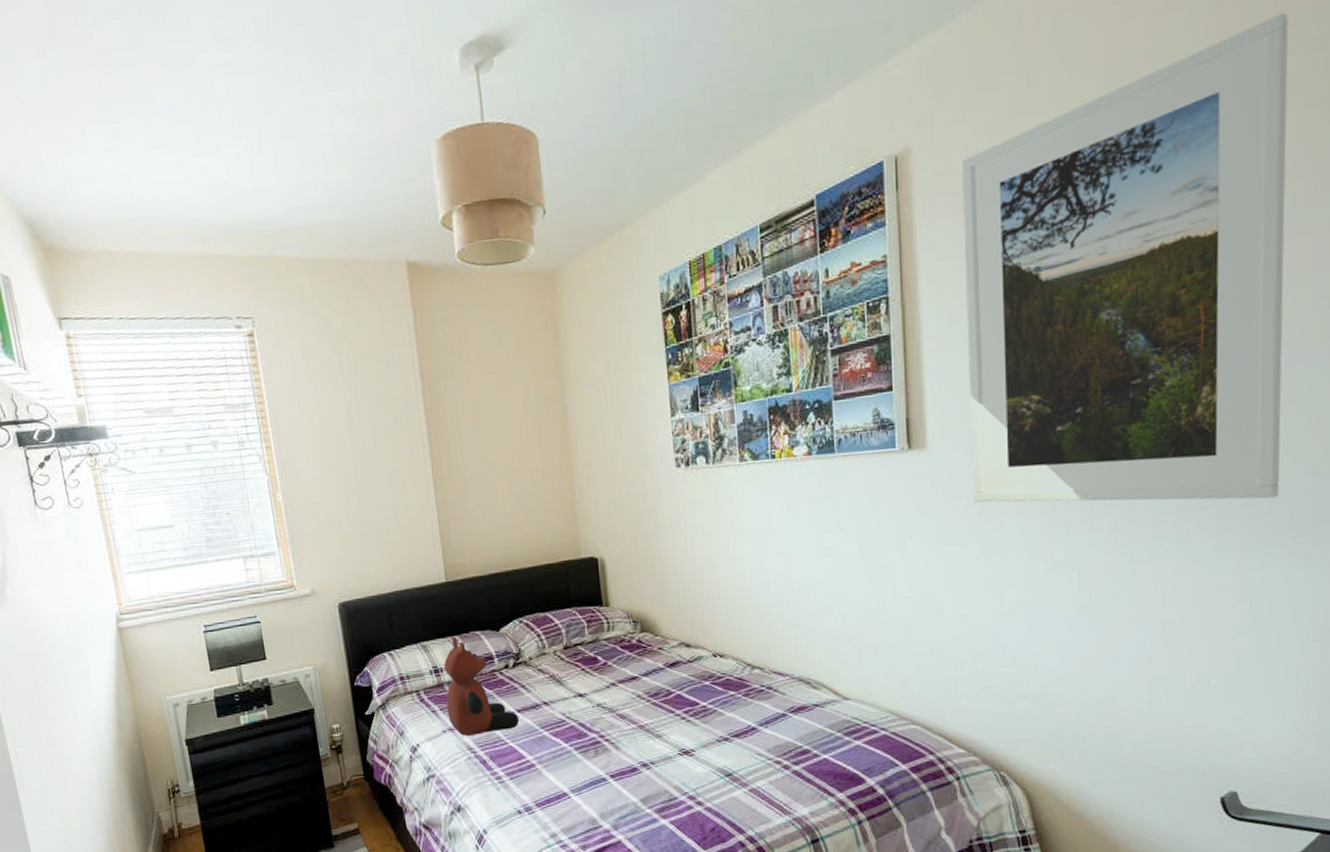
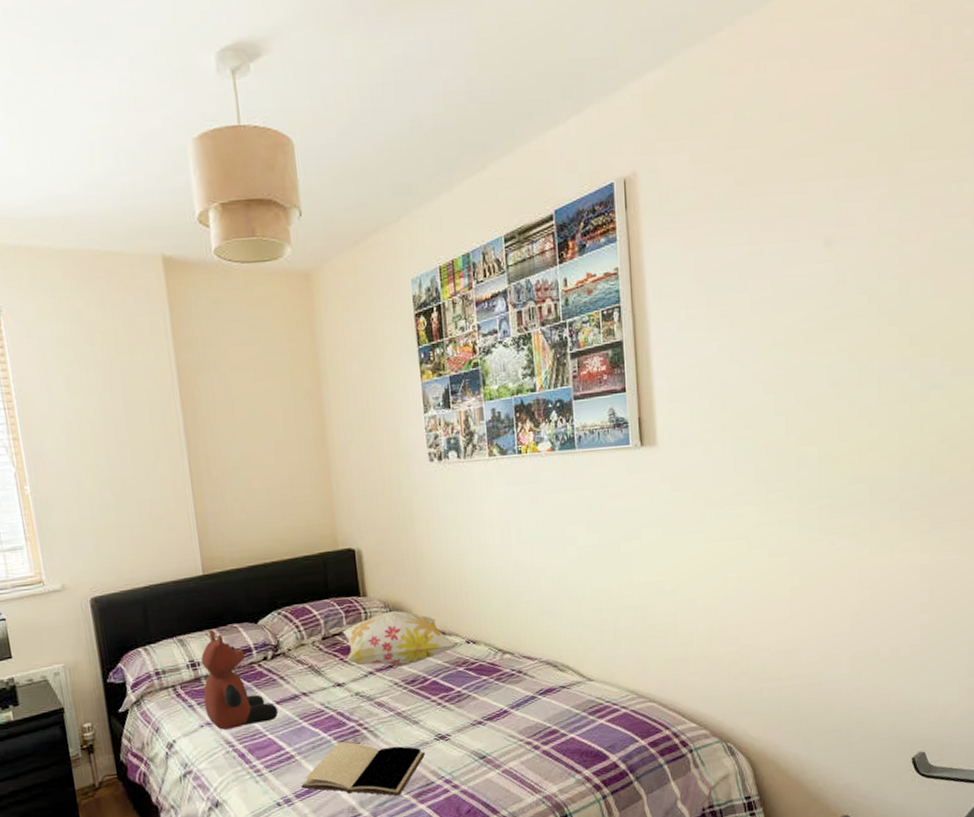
book: none [542,753,669,810] -> present [301,742,426,796]
decorative pillow: none [584,621,703,679] -> present [342,610,457,667]
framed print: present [961,13,1289,503] -> none [681,75,950,496]

